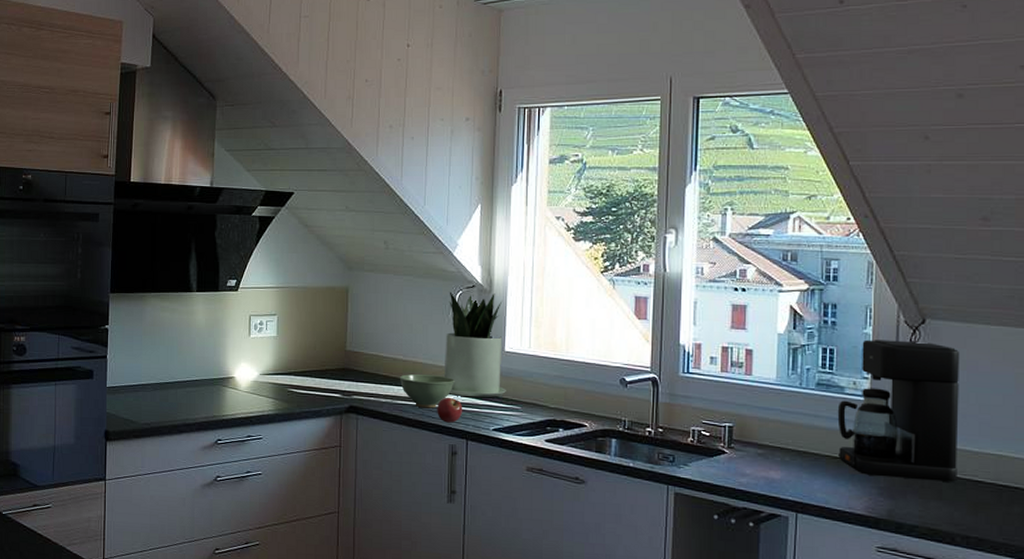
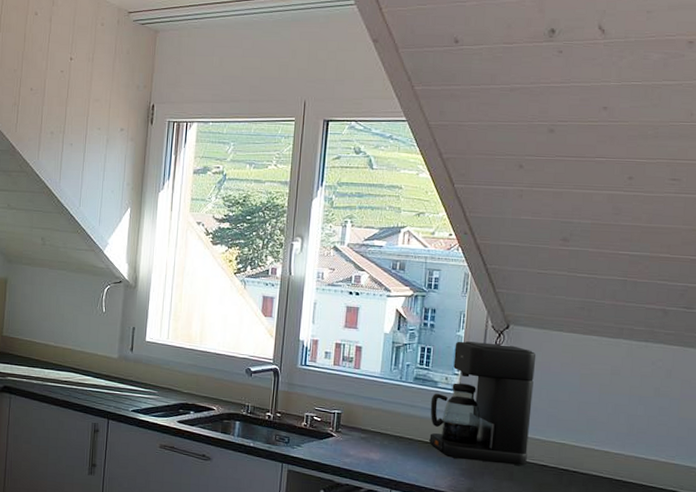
bowl: present [399,374,455,409] -> none [50,359,100,391]
fruit: present [437,397,463,423] -> none [82,380,106,404]
planter: present [445,291,506,398] -> none [91,286,146,383]

